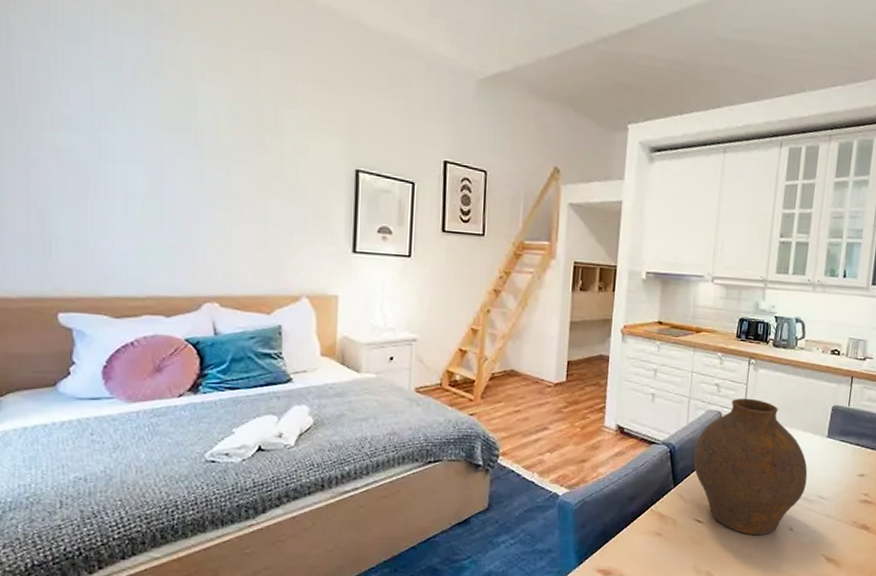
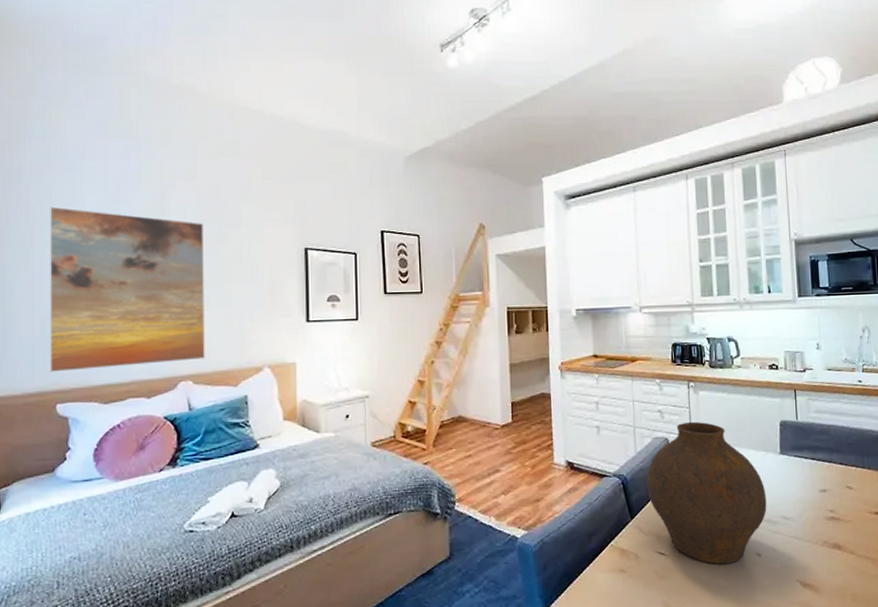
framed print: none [48,81,238,281] -> present [49,206,205,372]

